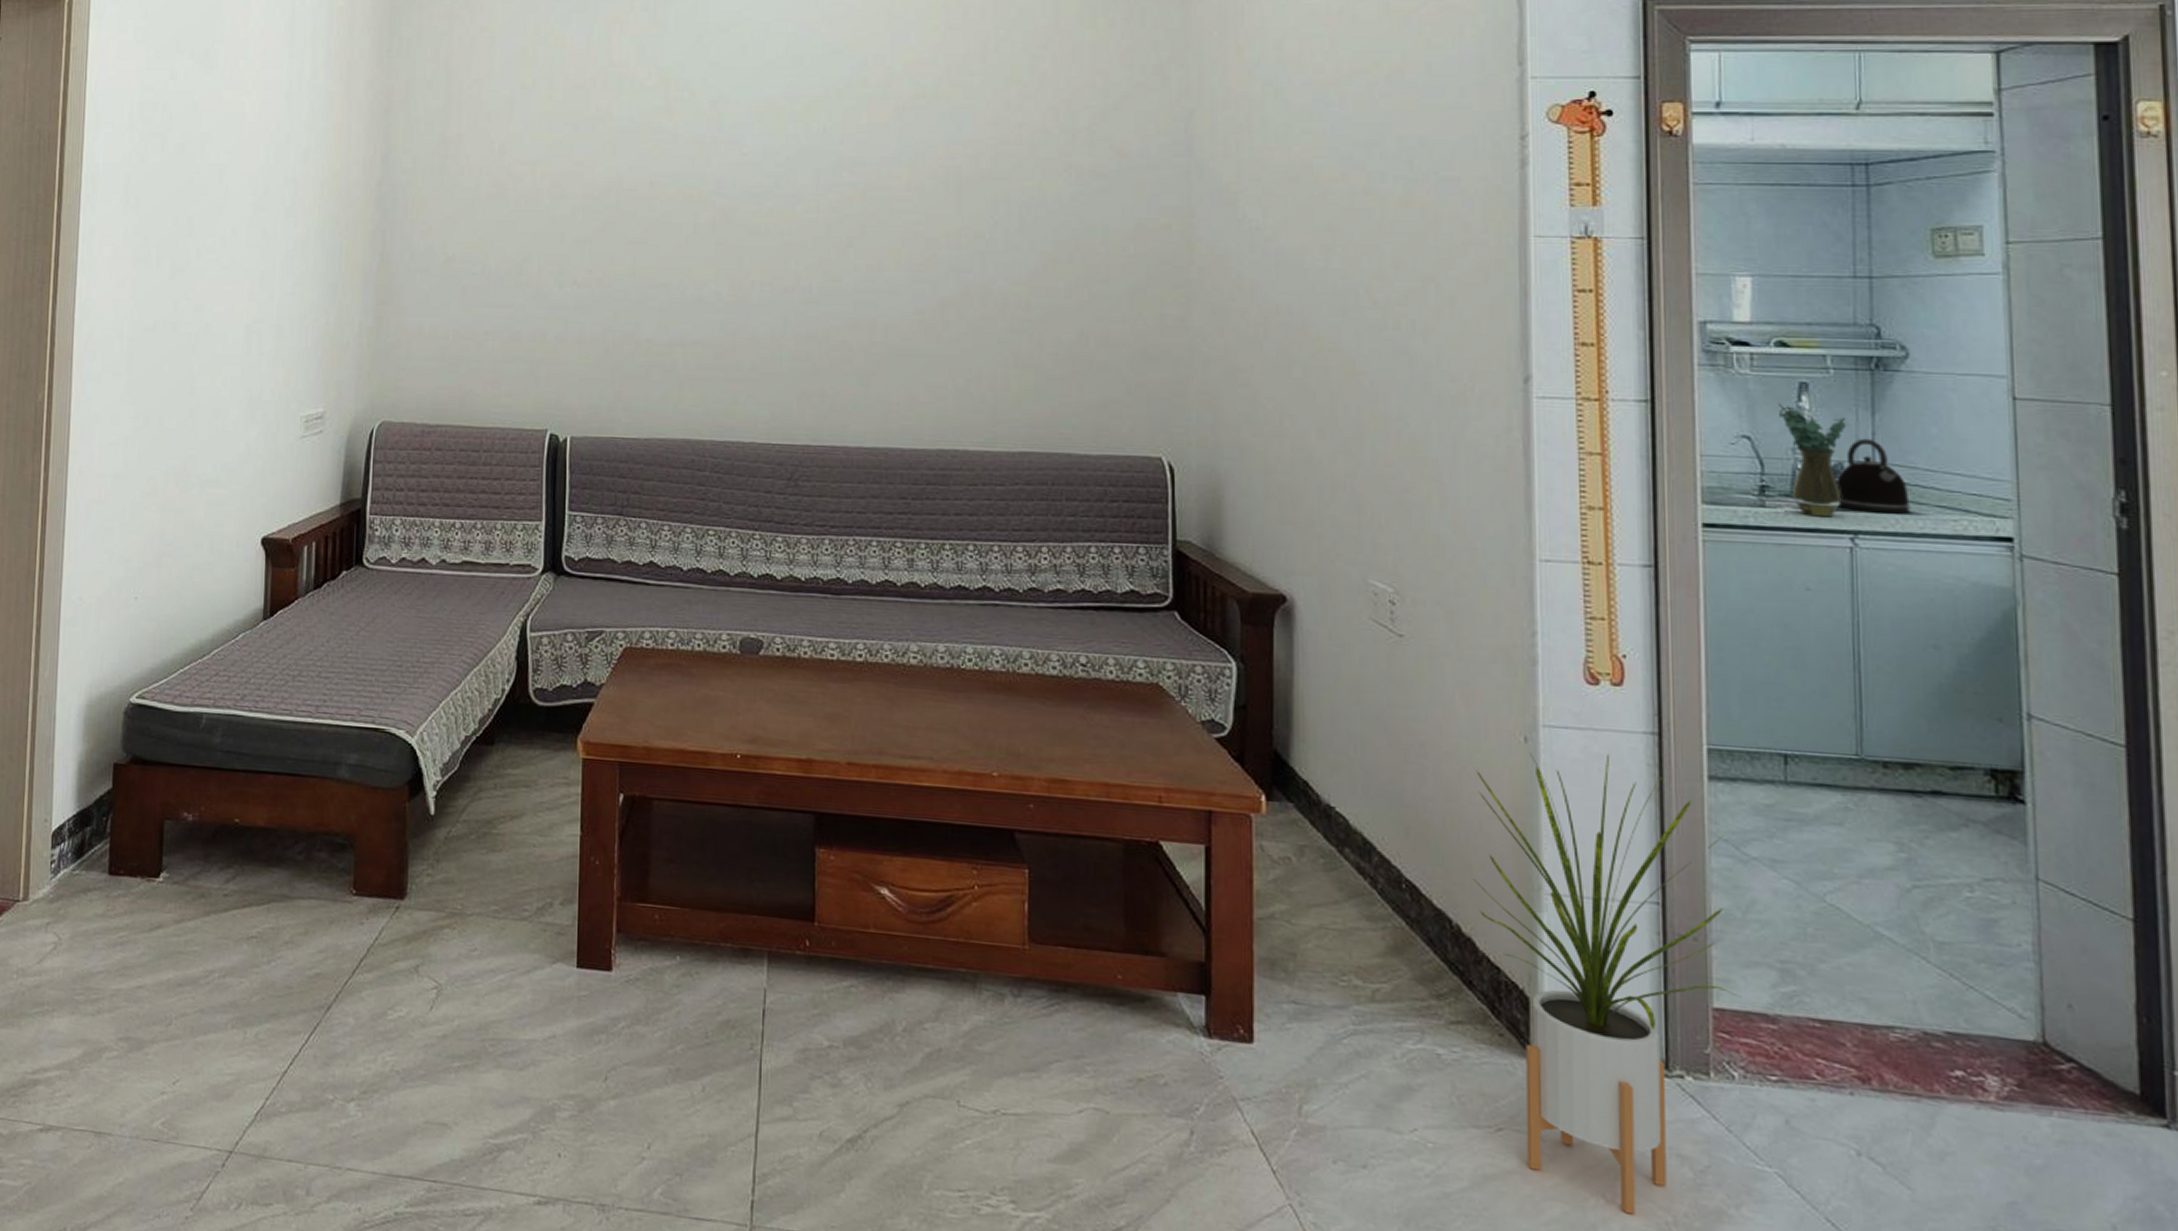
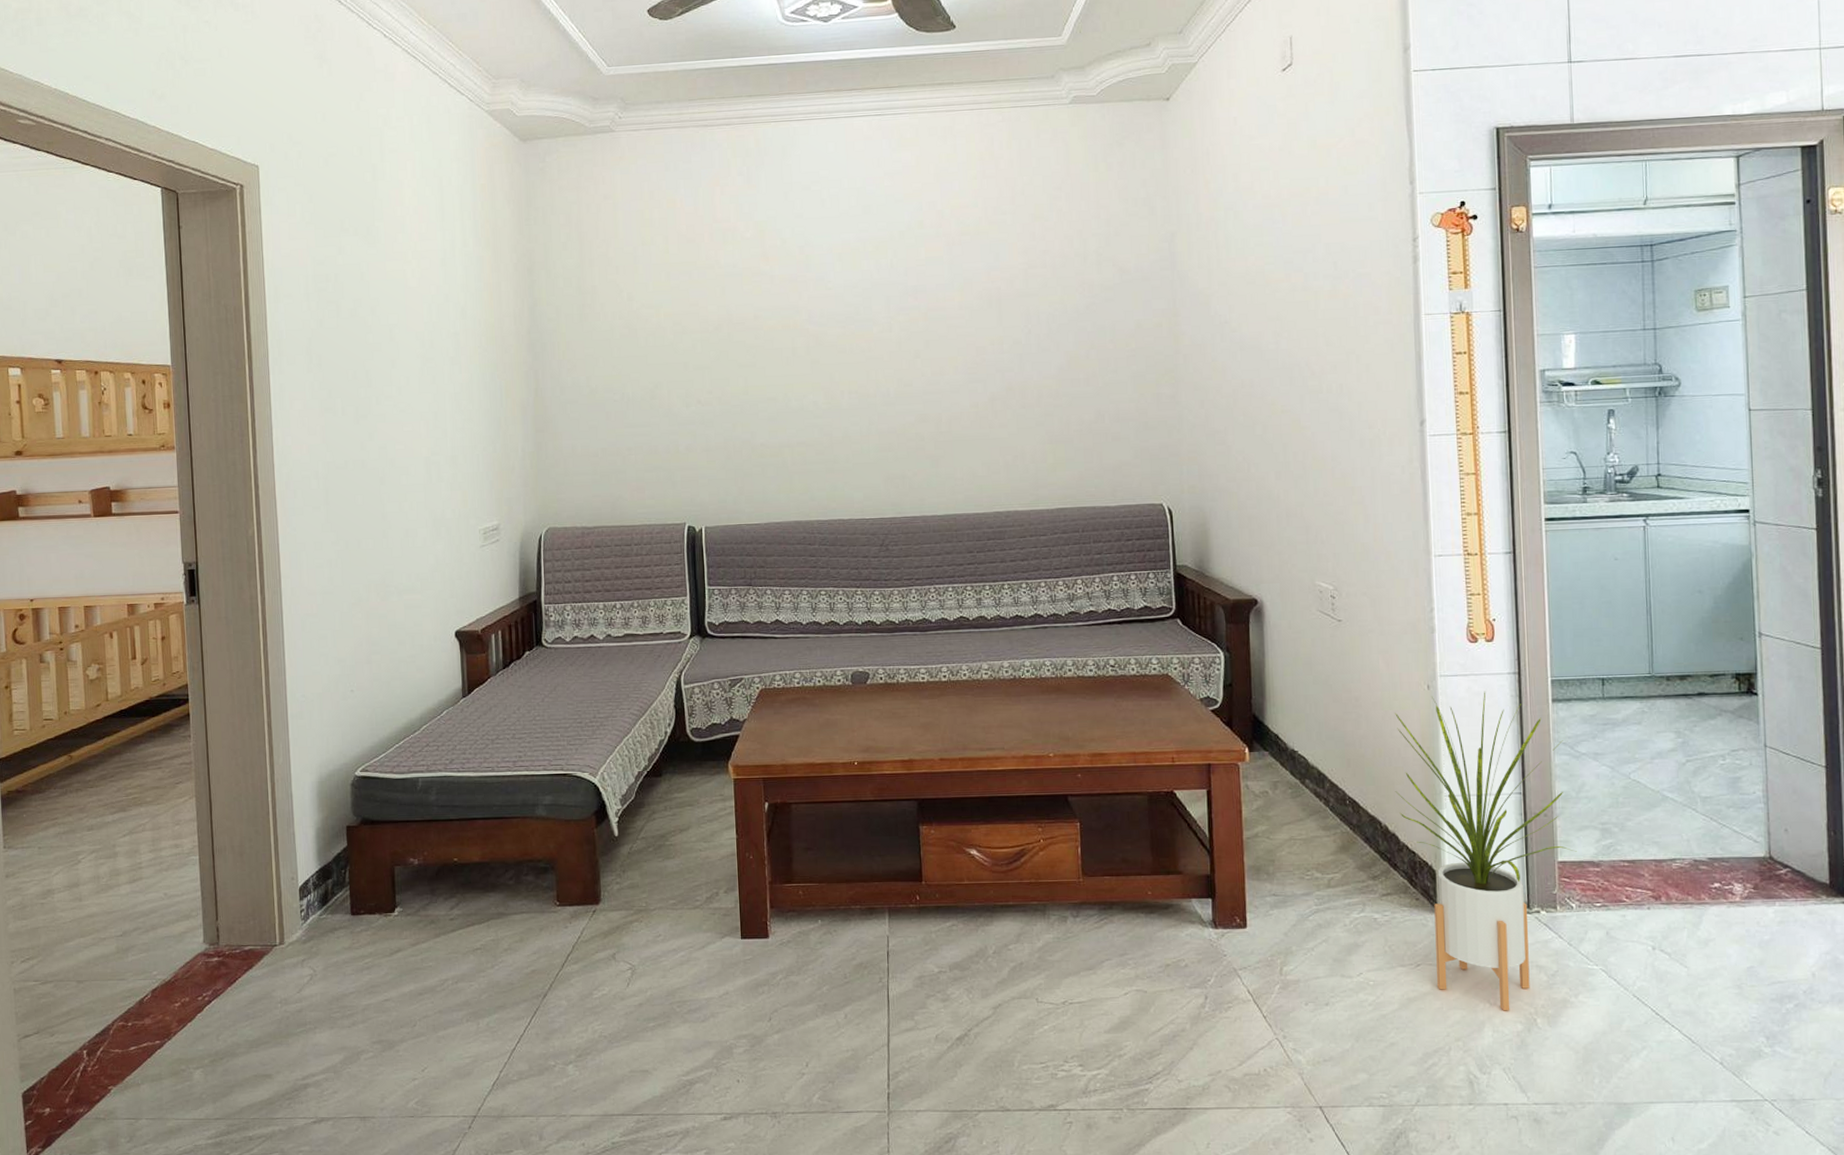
vase: present [1777,402,1847,517] -> none [1594,425,1640,507]
kettle: present [1836,438,1912,514] -> none [1633,446,1684,500]

